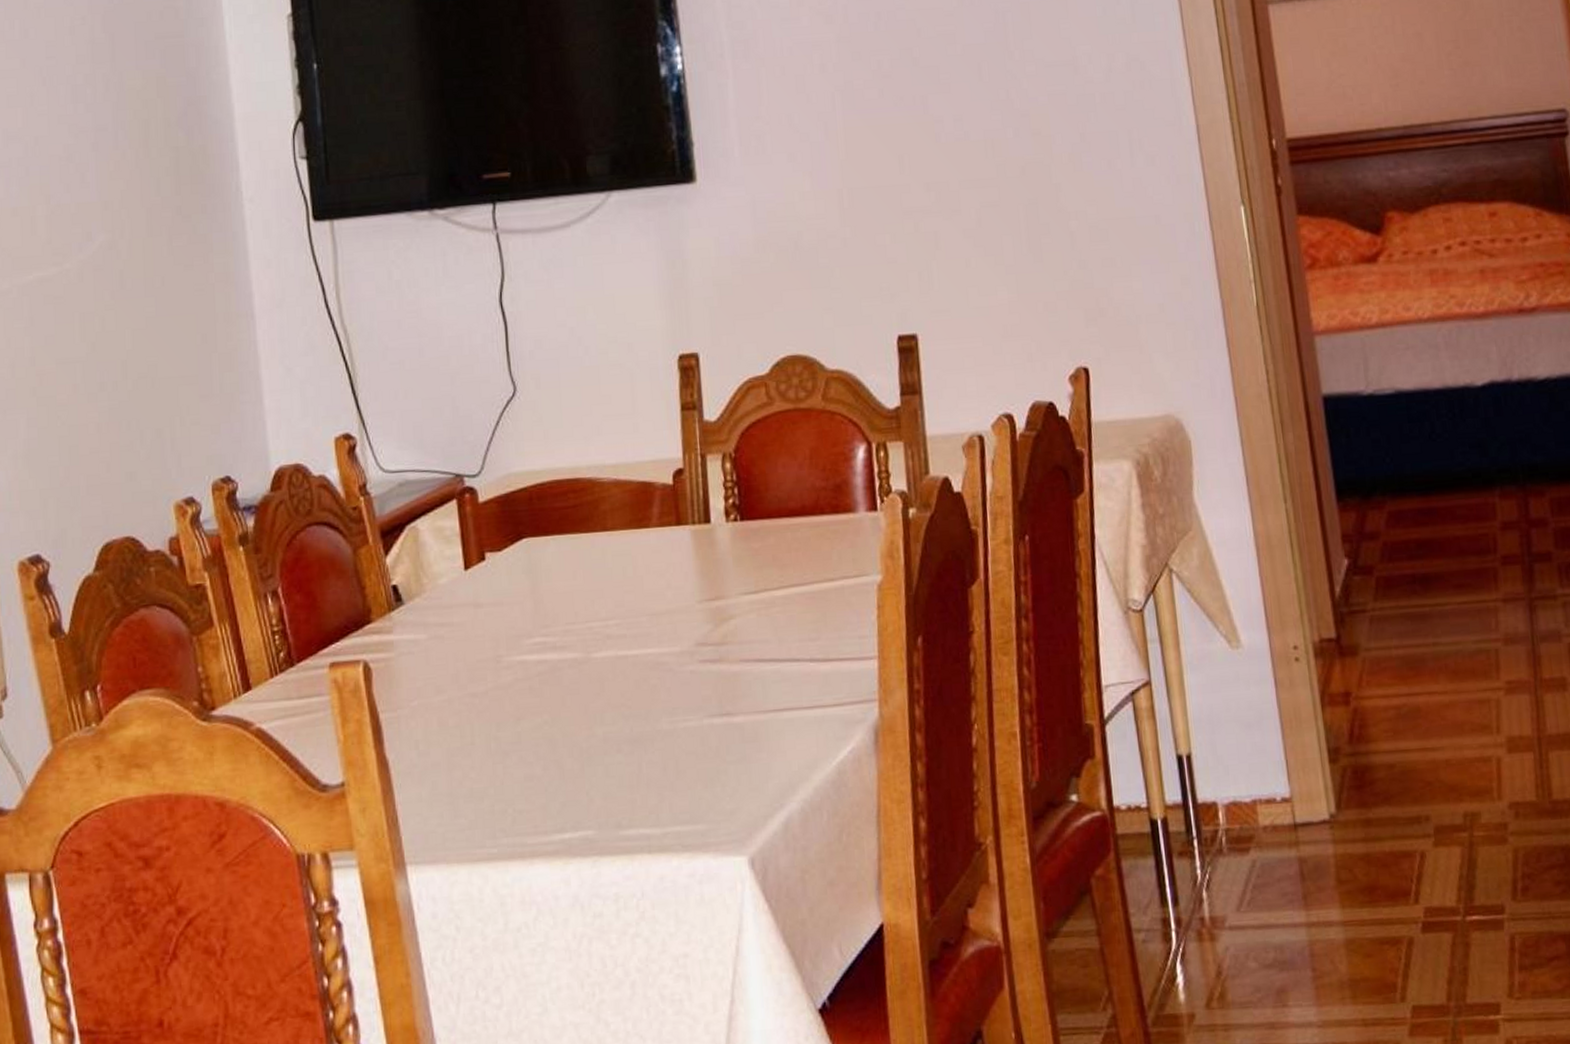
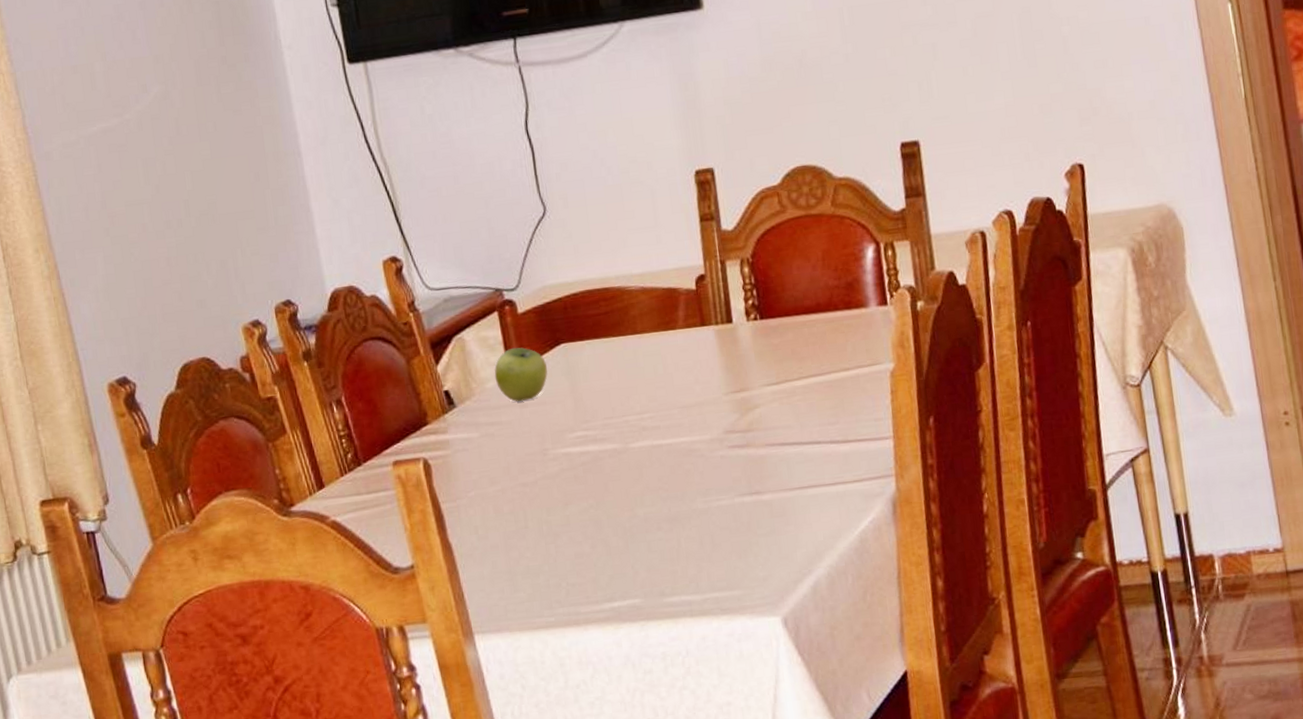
fruit: none [448,540,507,601] -> present [494,347,548,402]

